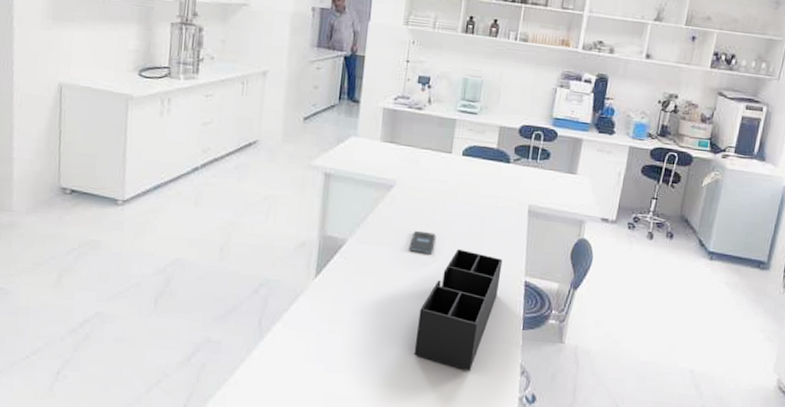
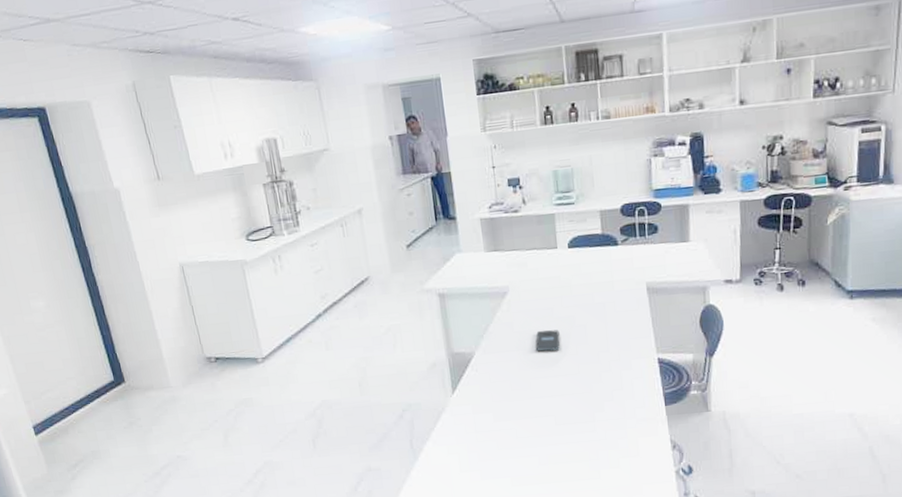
desk organizer: present [414,248,503,370] -> none [559,339,633,454]

